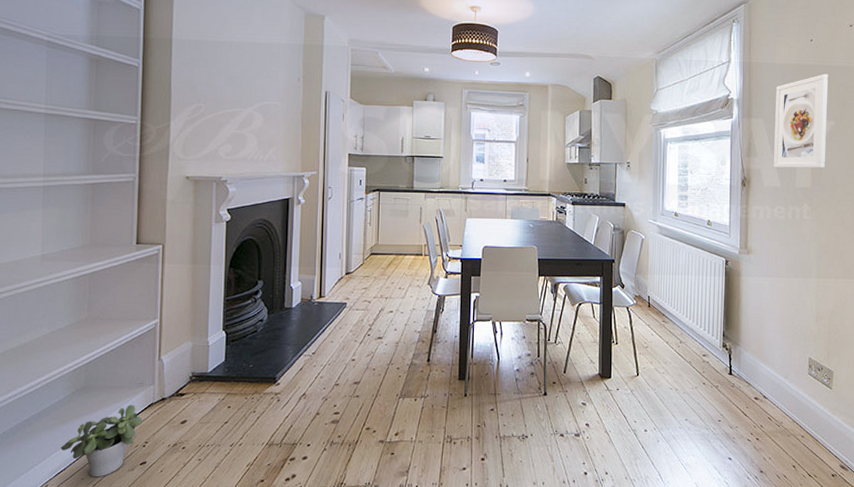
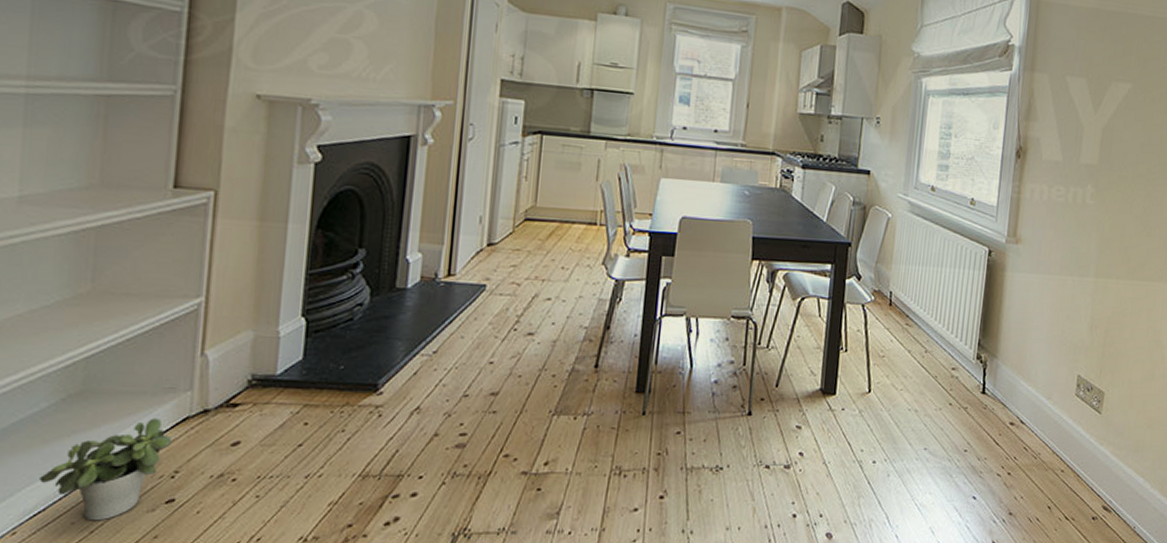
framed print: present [774,73,829,169] -> none [1056,23,1131,142]

